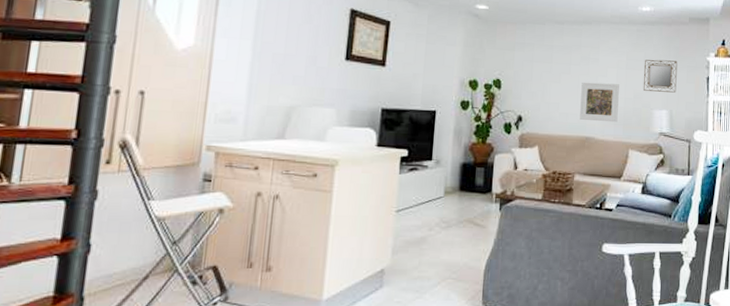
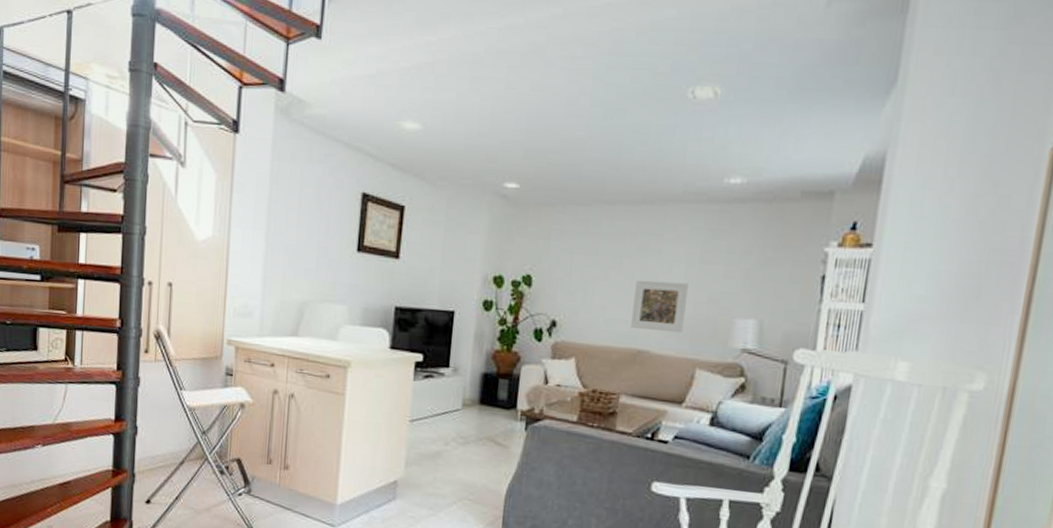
home mirror: present [643,59,678,93] -> none [722,250,778,297]

